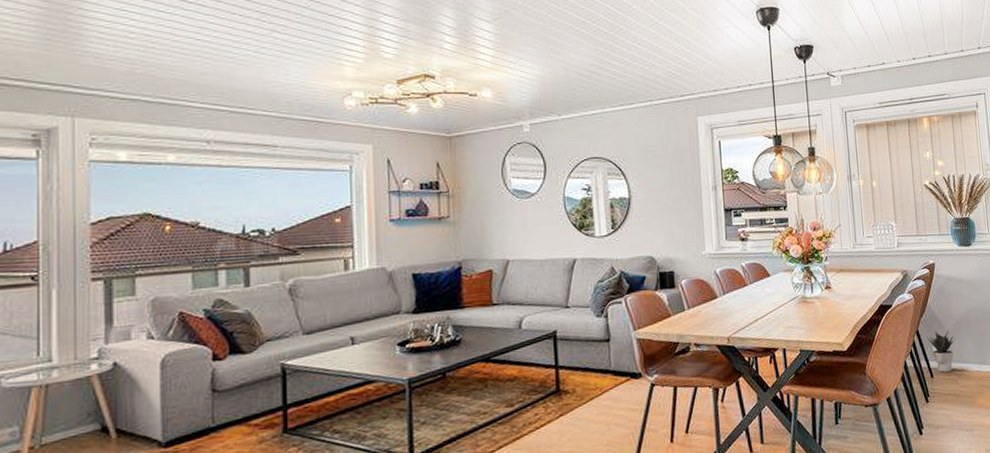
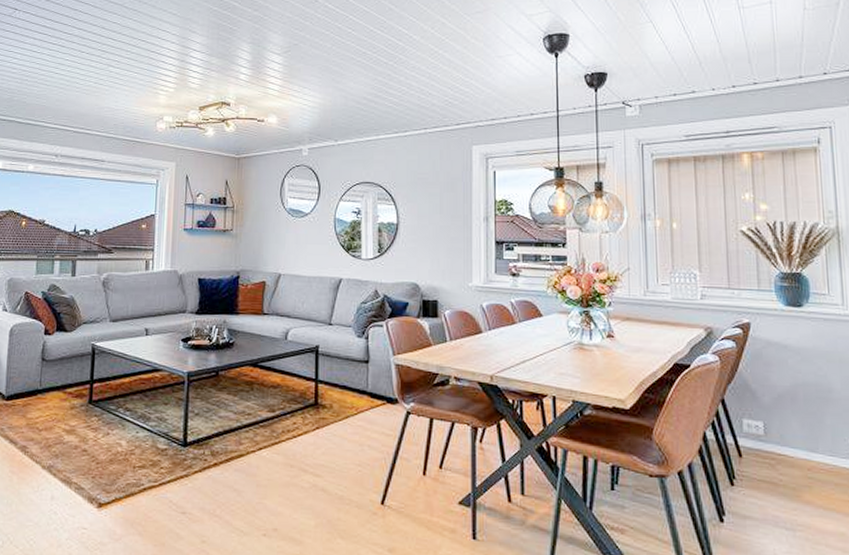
potted plant: present [927,329,956,373] -> none [736,402,776,454]

